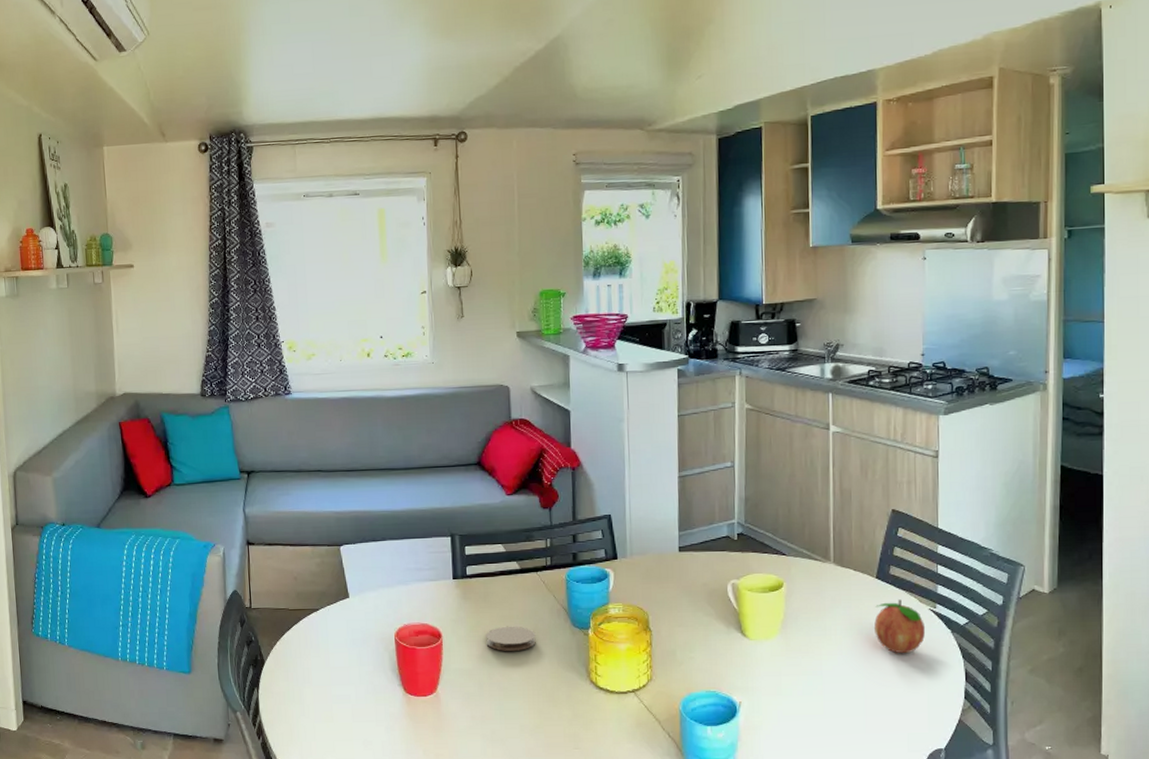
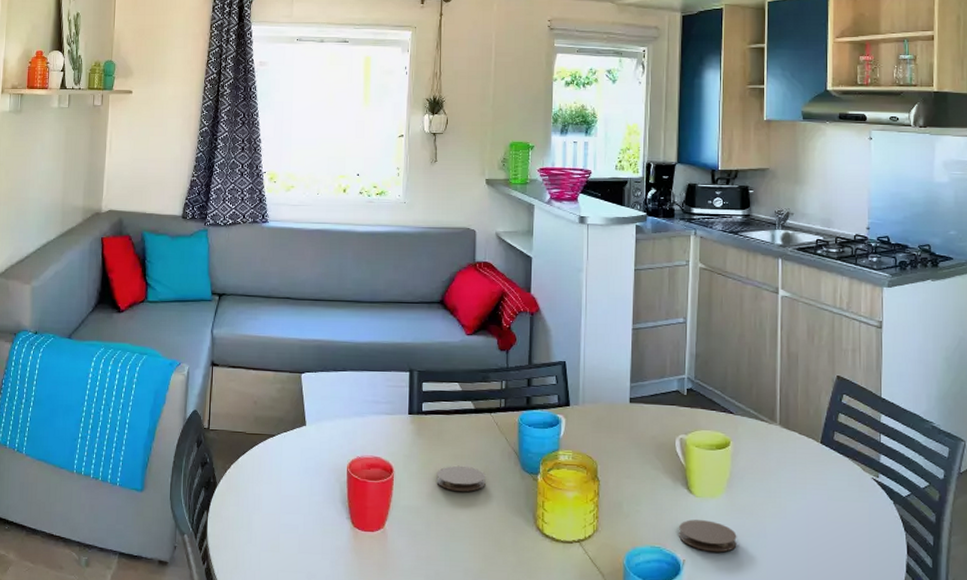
coaster: none [734,662,793,692] -> present [679,519,737,553]
fruit: present [874,599,925,654] -> none [818,466,867,522]

